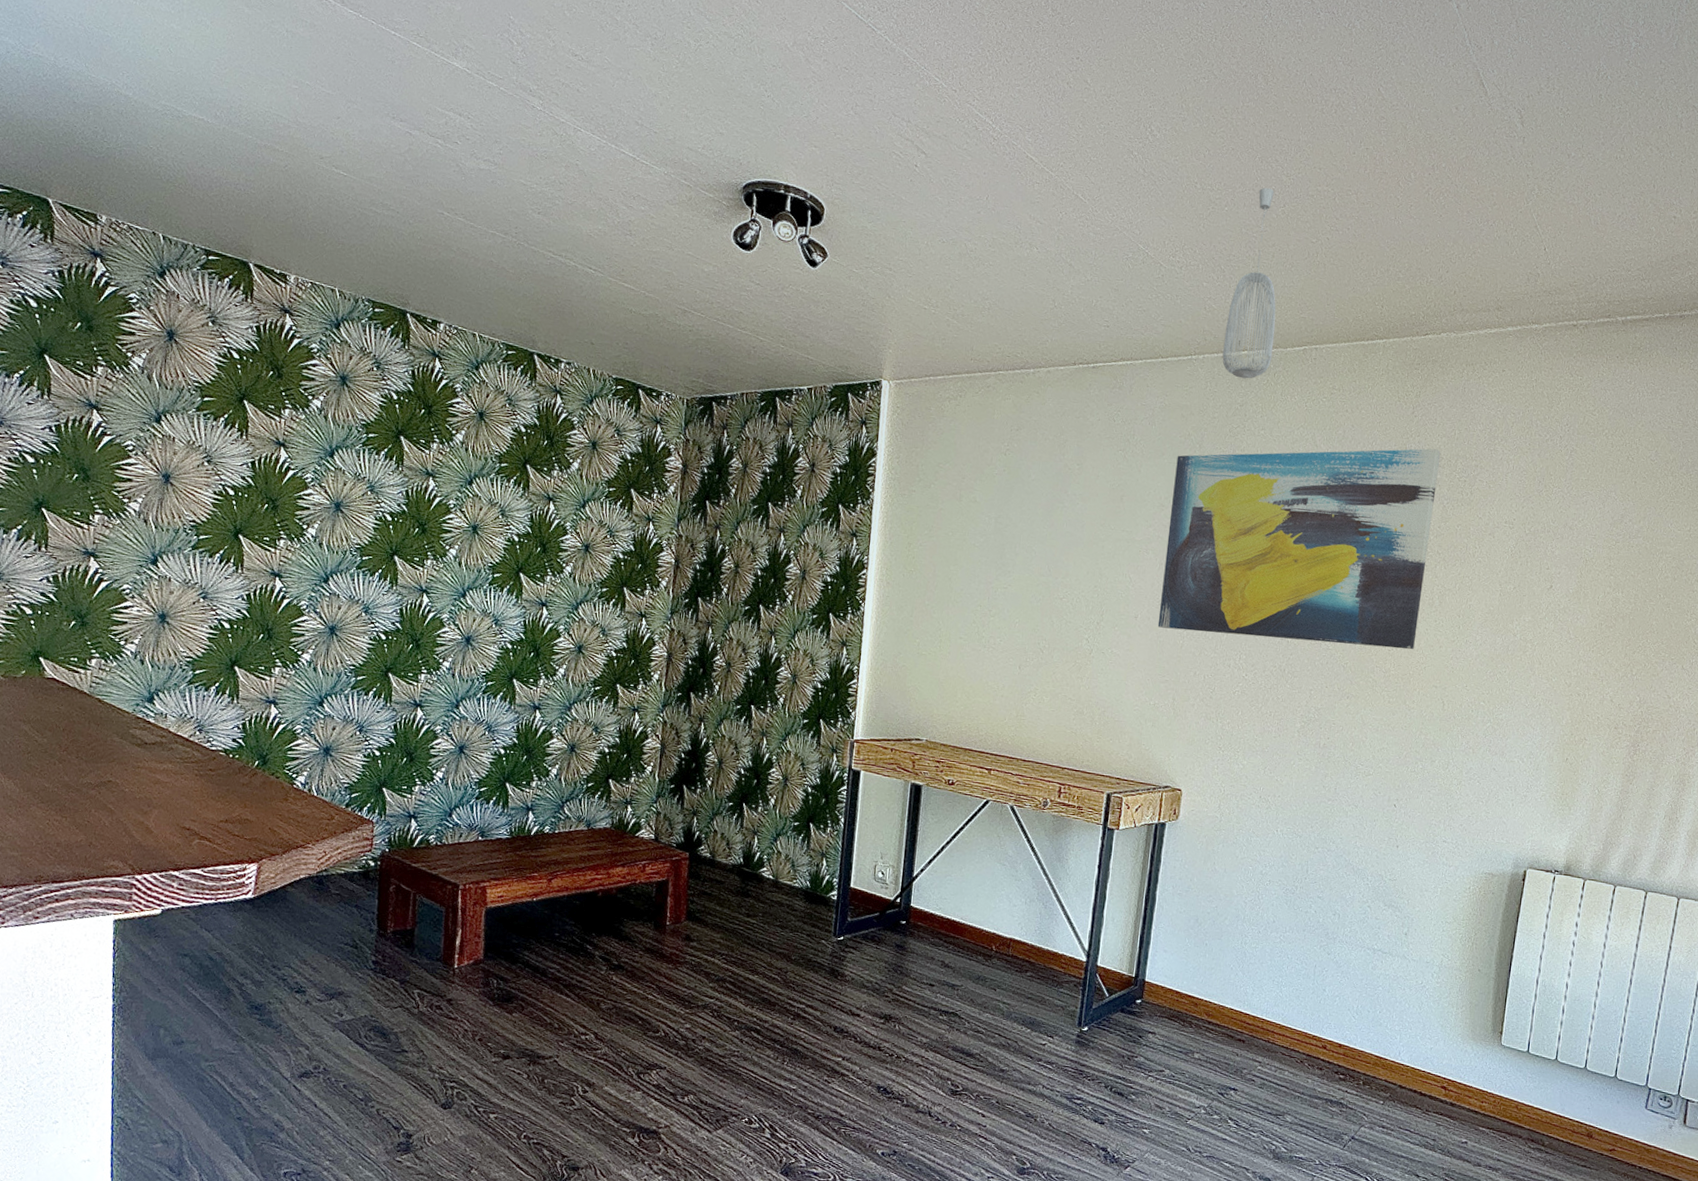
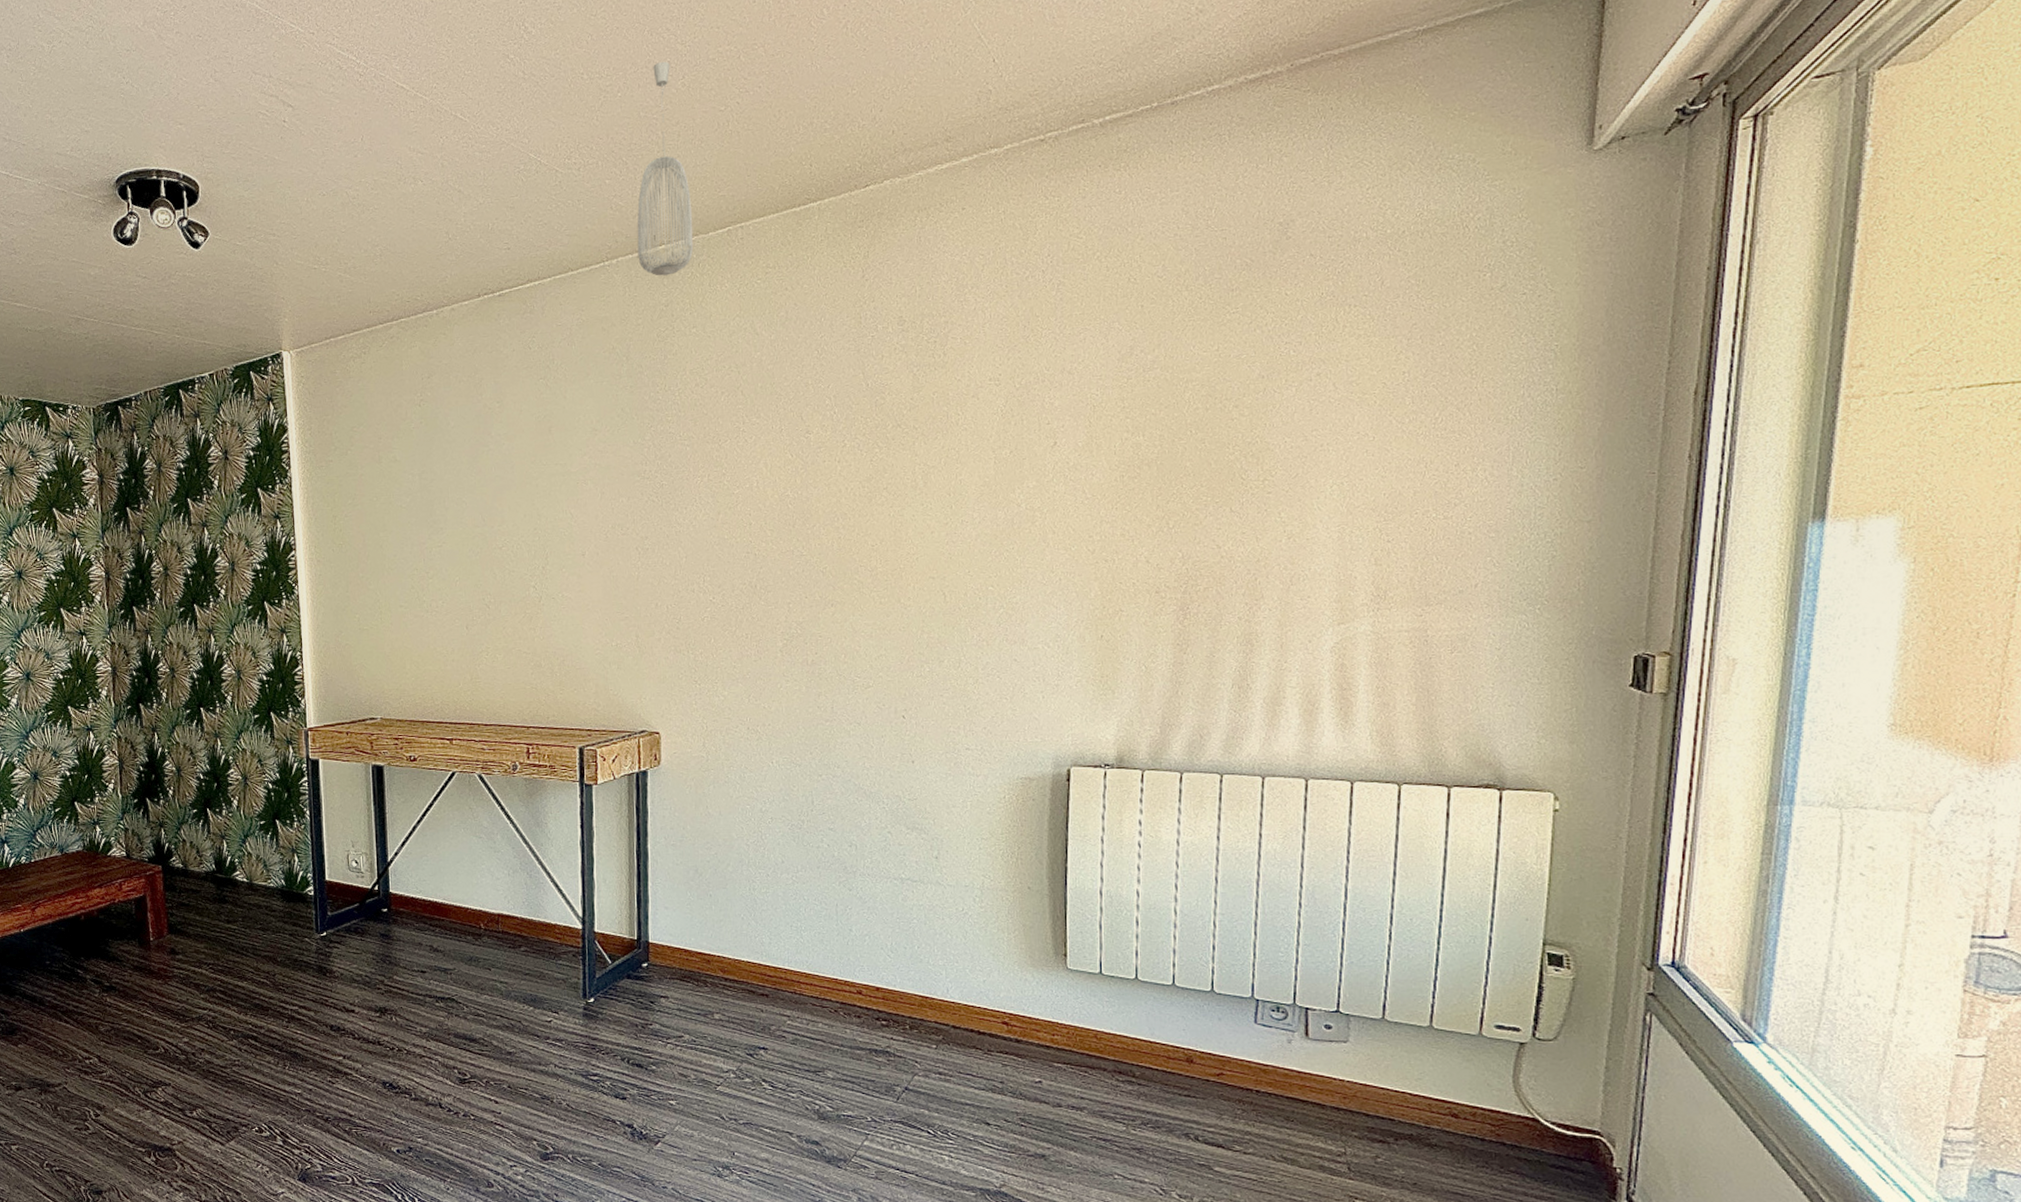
wall art: present [1157,448,1441,650] -> none [603,311,903,562]

